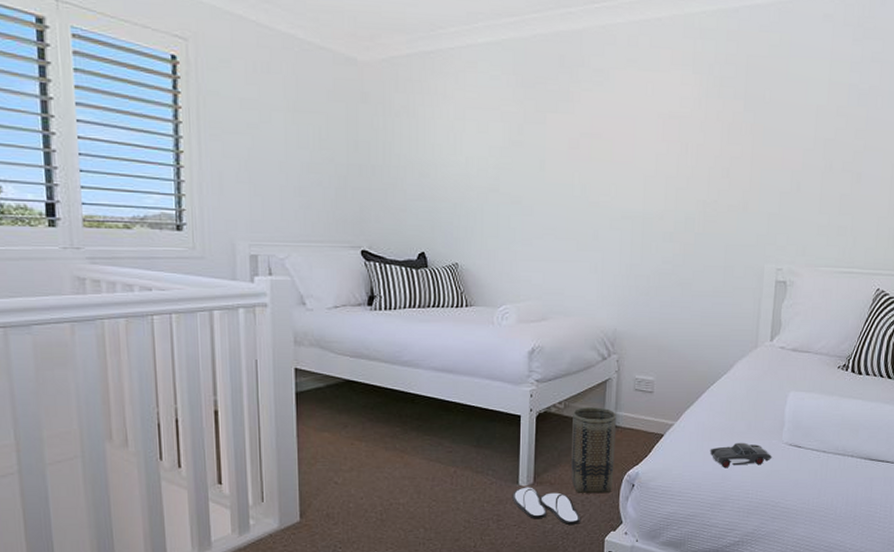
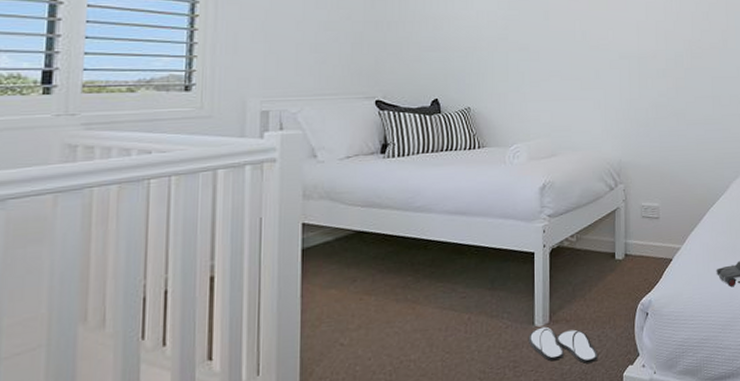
basket: present [570,407,616,493] -> none [584,237,628,328]

